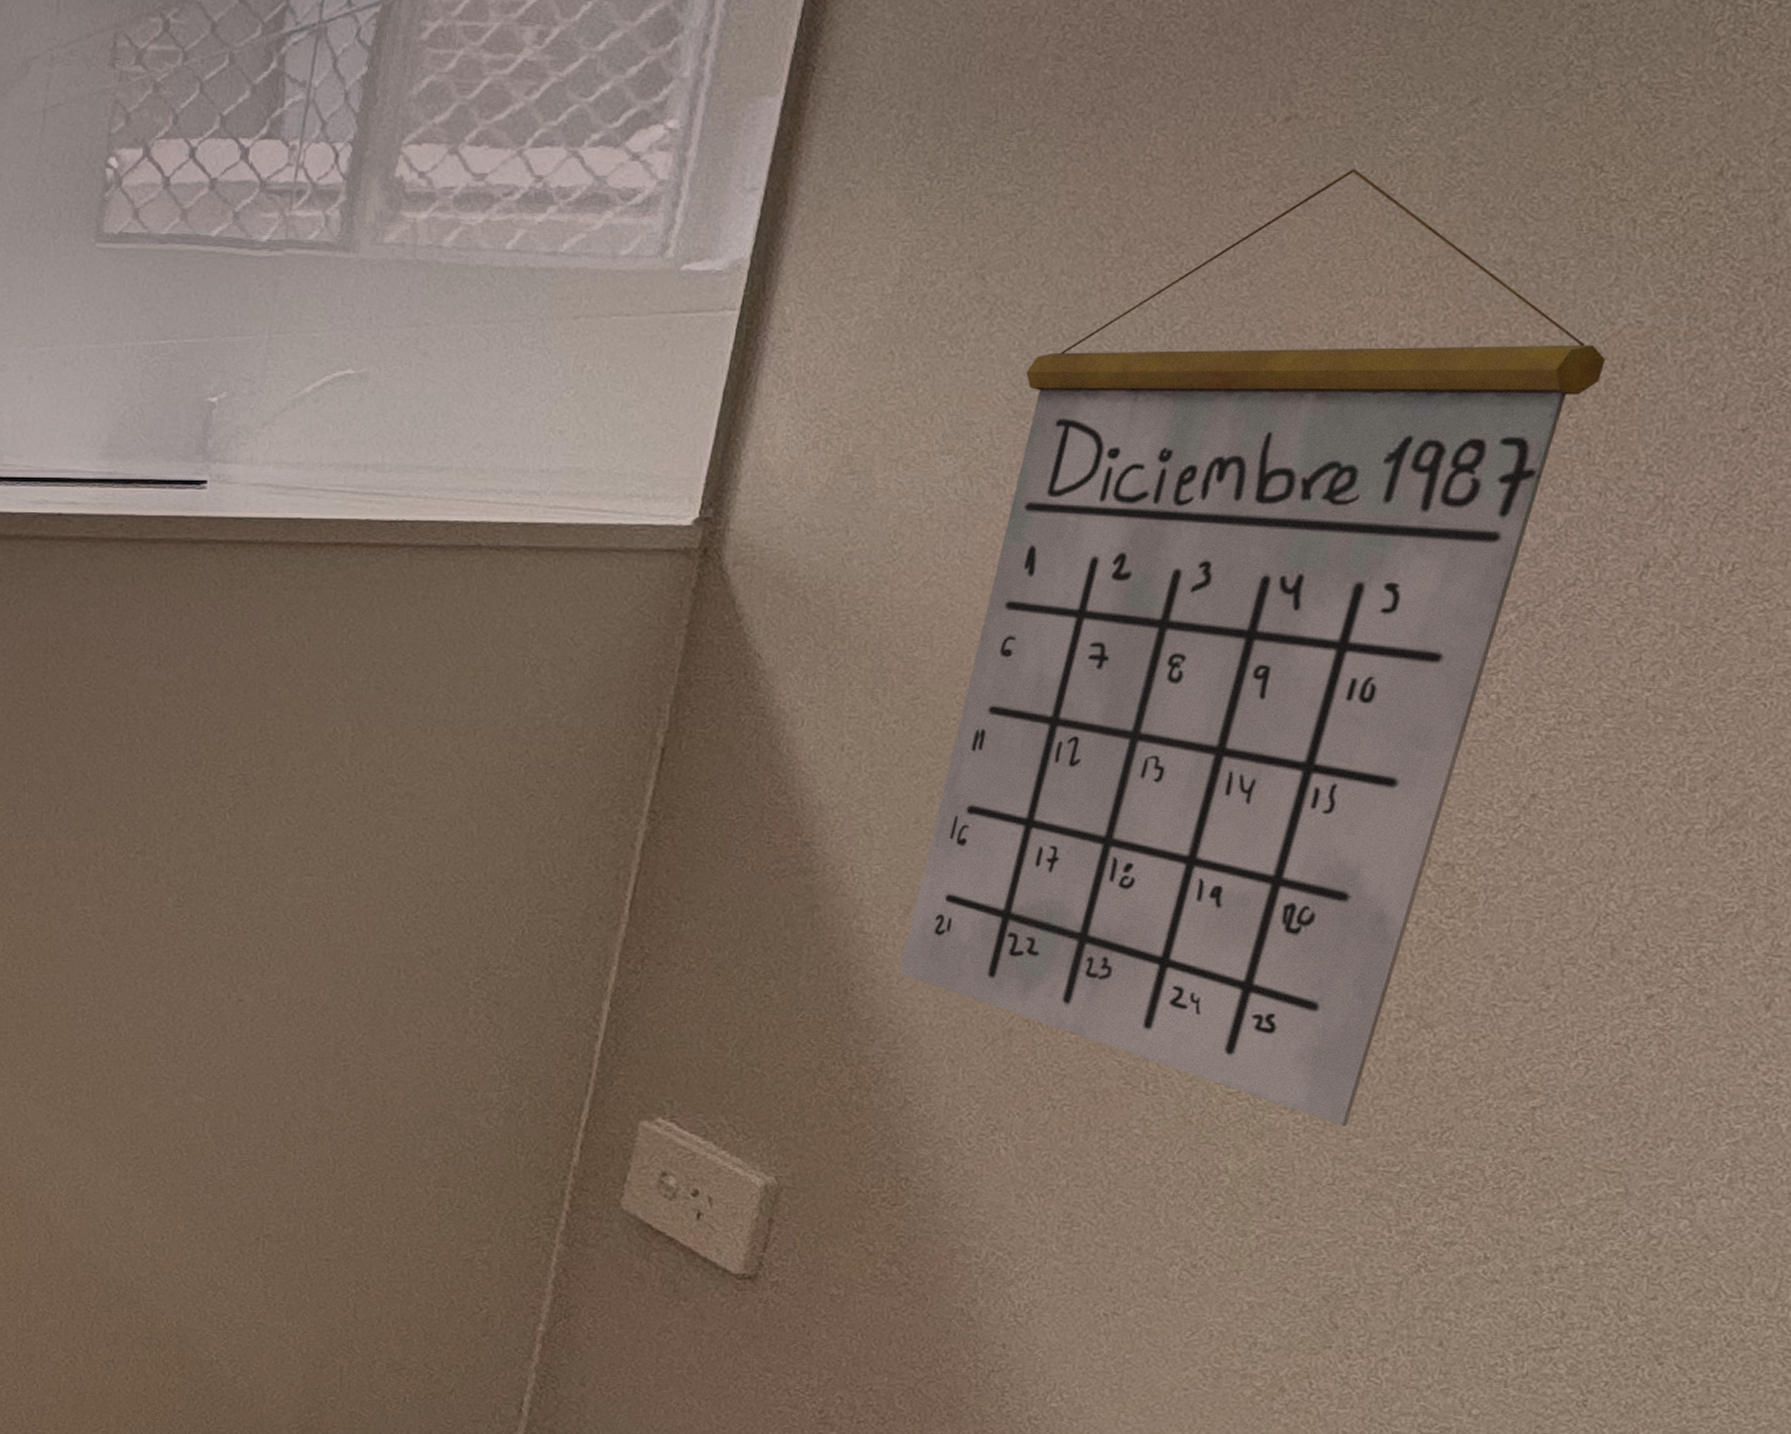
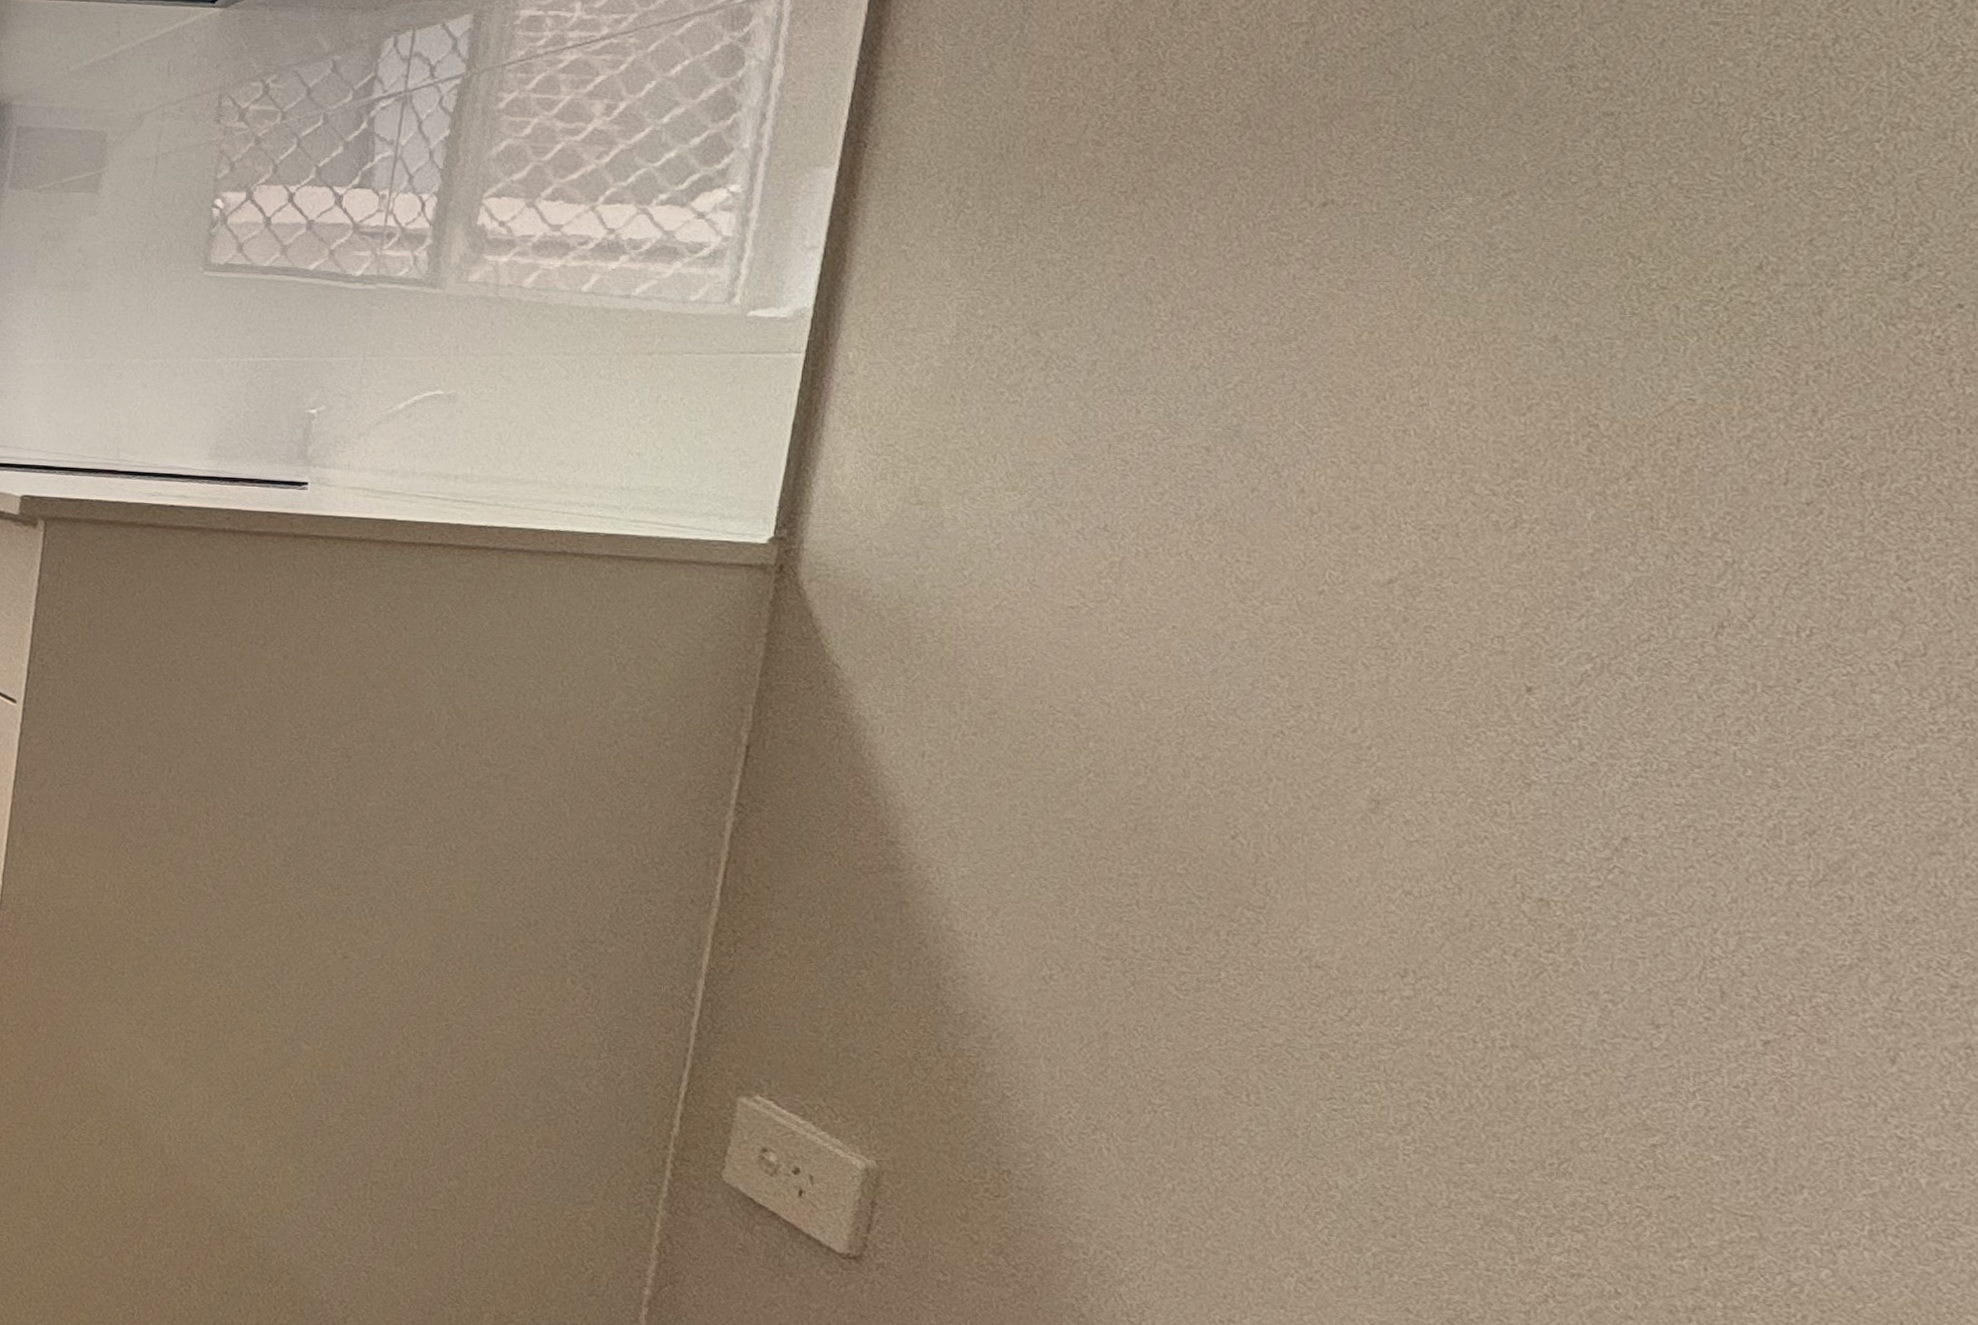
calendar: present [899,169,1605,1127] -> none [991,250,1660,1151]

